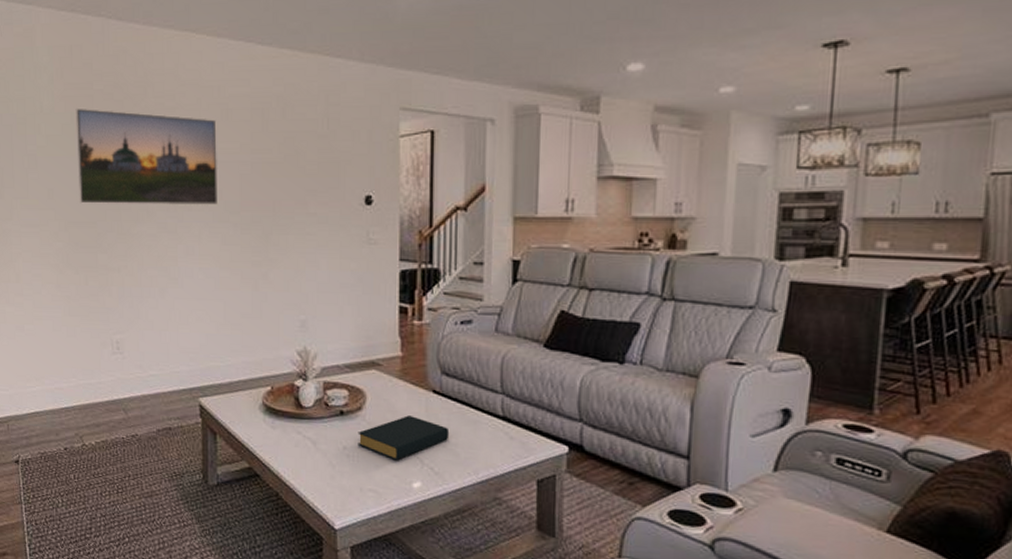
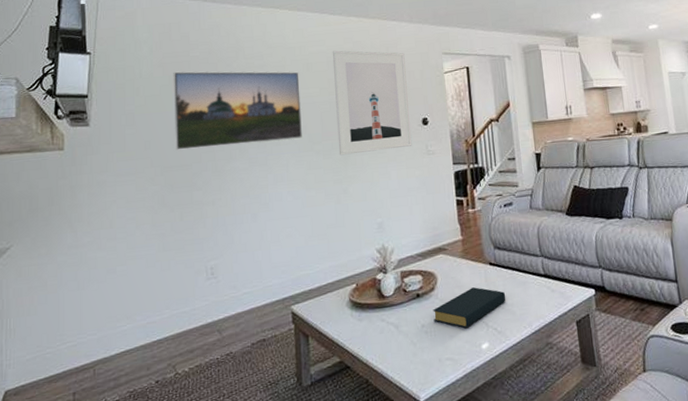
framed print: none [257,94,350,232] -> present [332,50,412,156]

